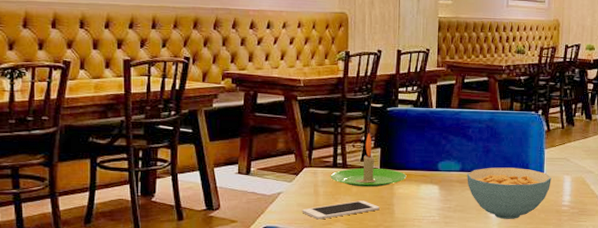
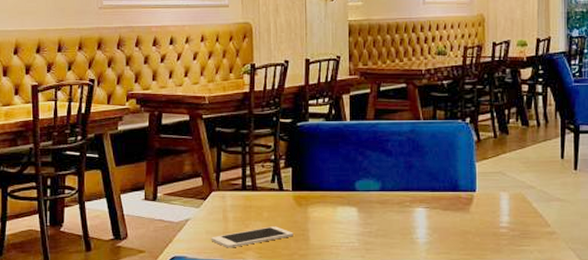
candle: present [330,133,407,188] -> none [239,151,321,211]
cereal bowl: present [467,167,552,219] -> none [388,185,486,244]

